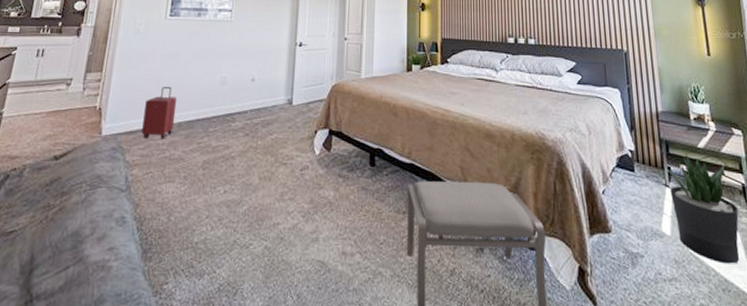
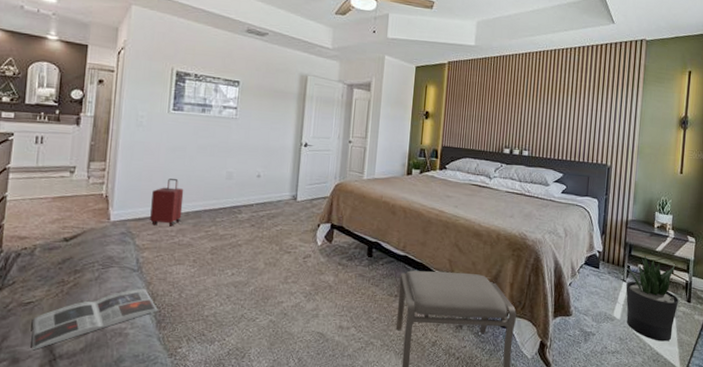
magazine: none [9,211,145,290] -> present [31,288,158,351]

